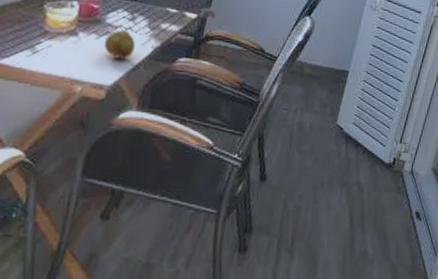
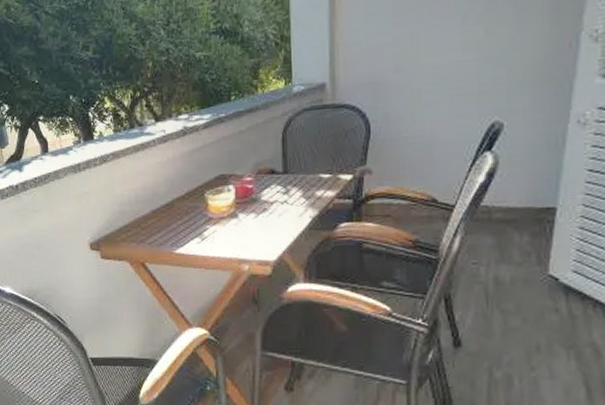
fruit: present [104,30,135,59] -> none [263,204,293,233]

